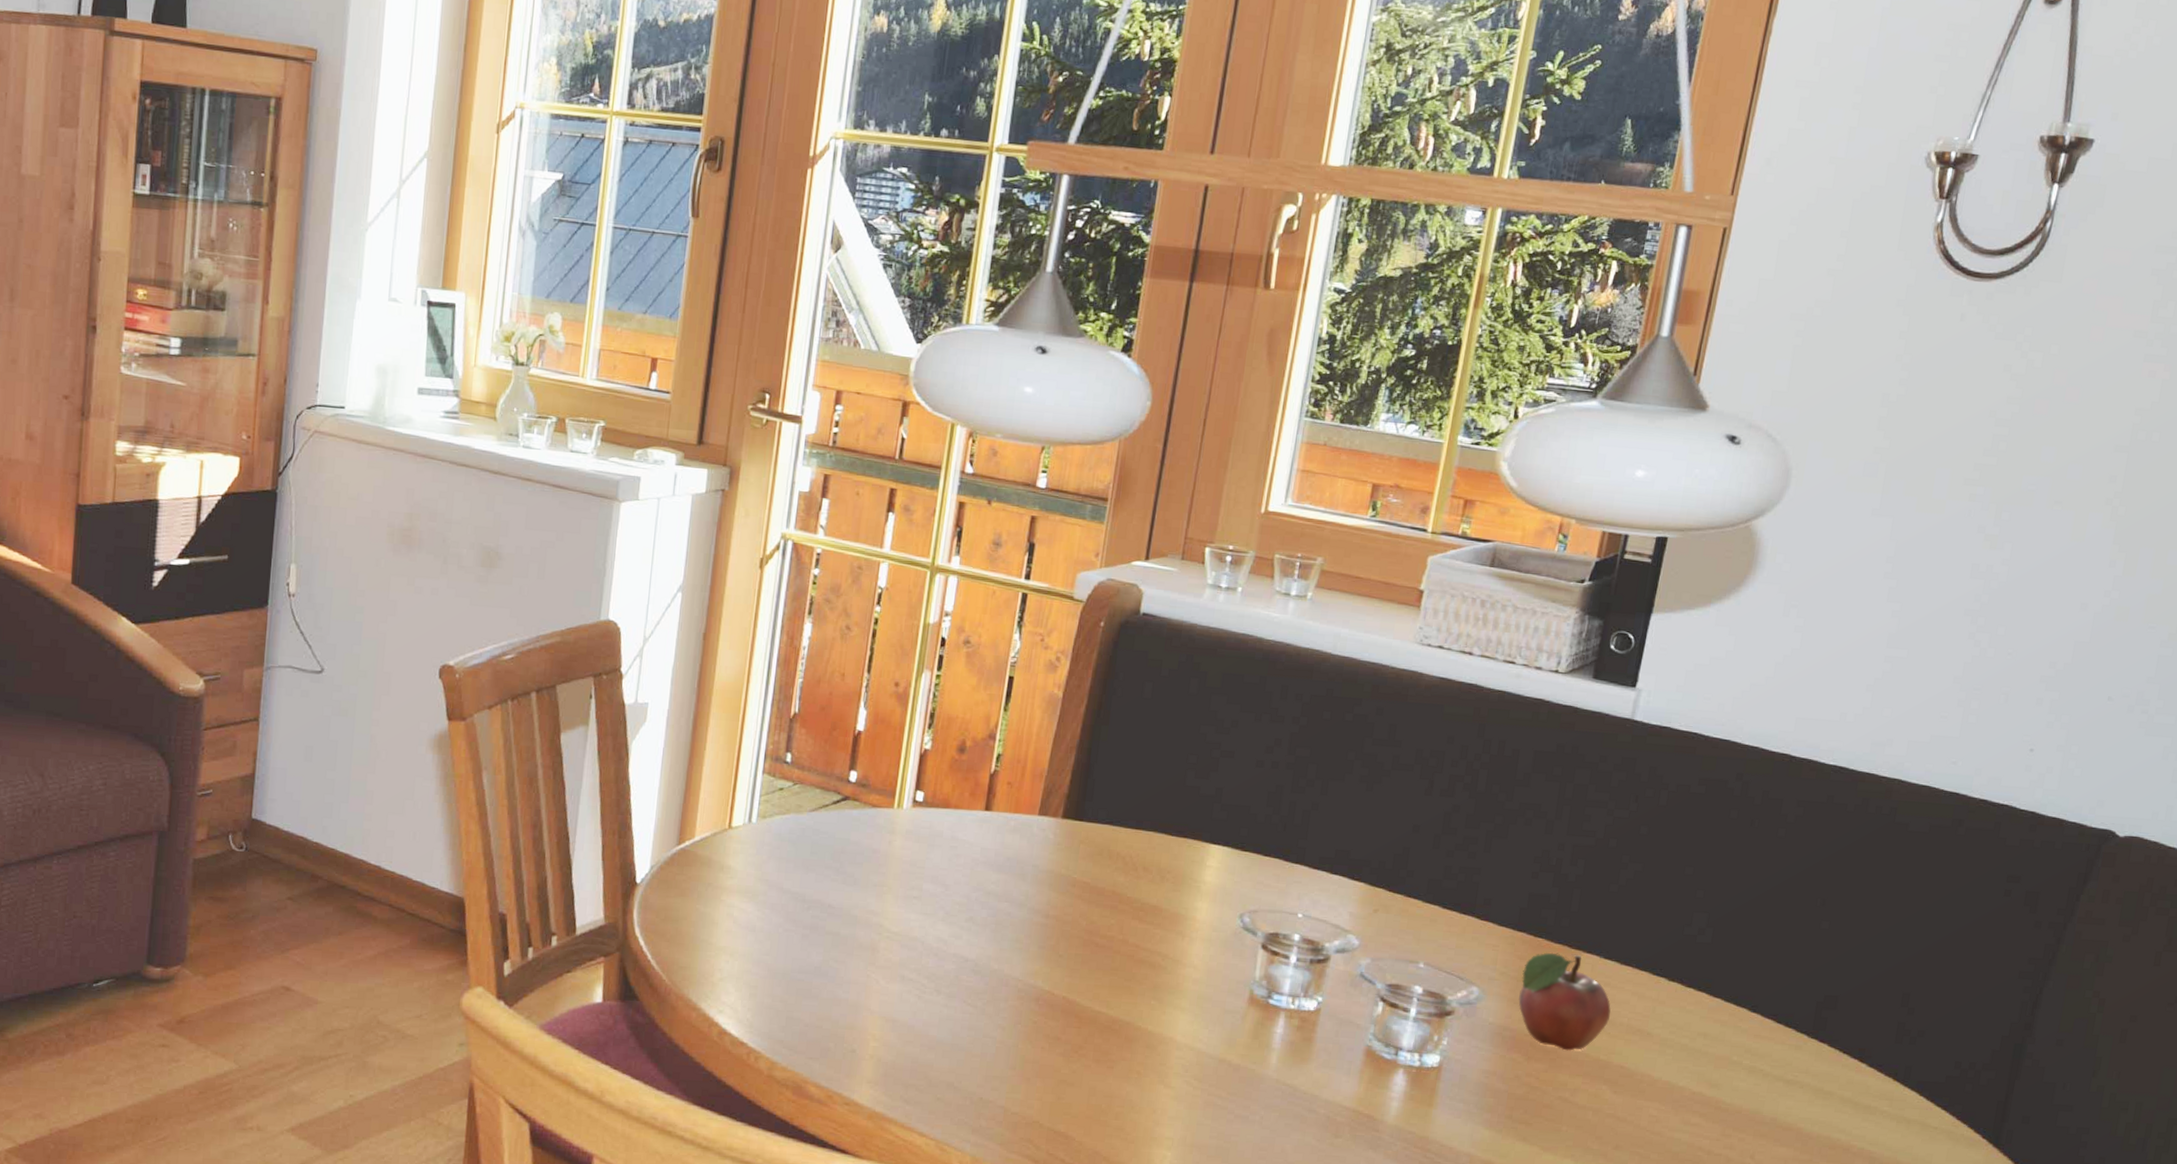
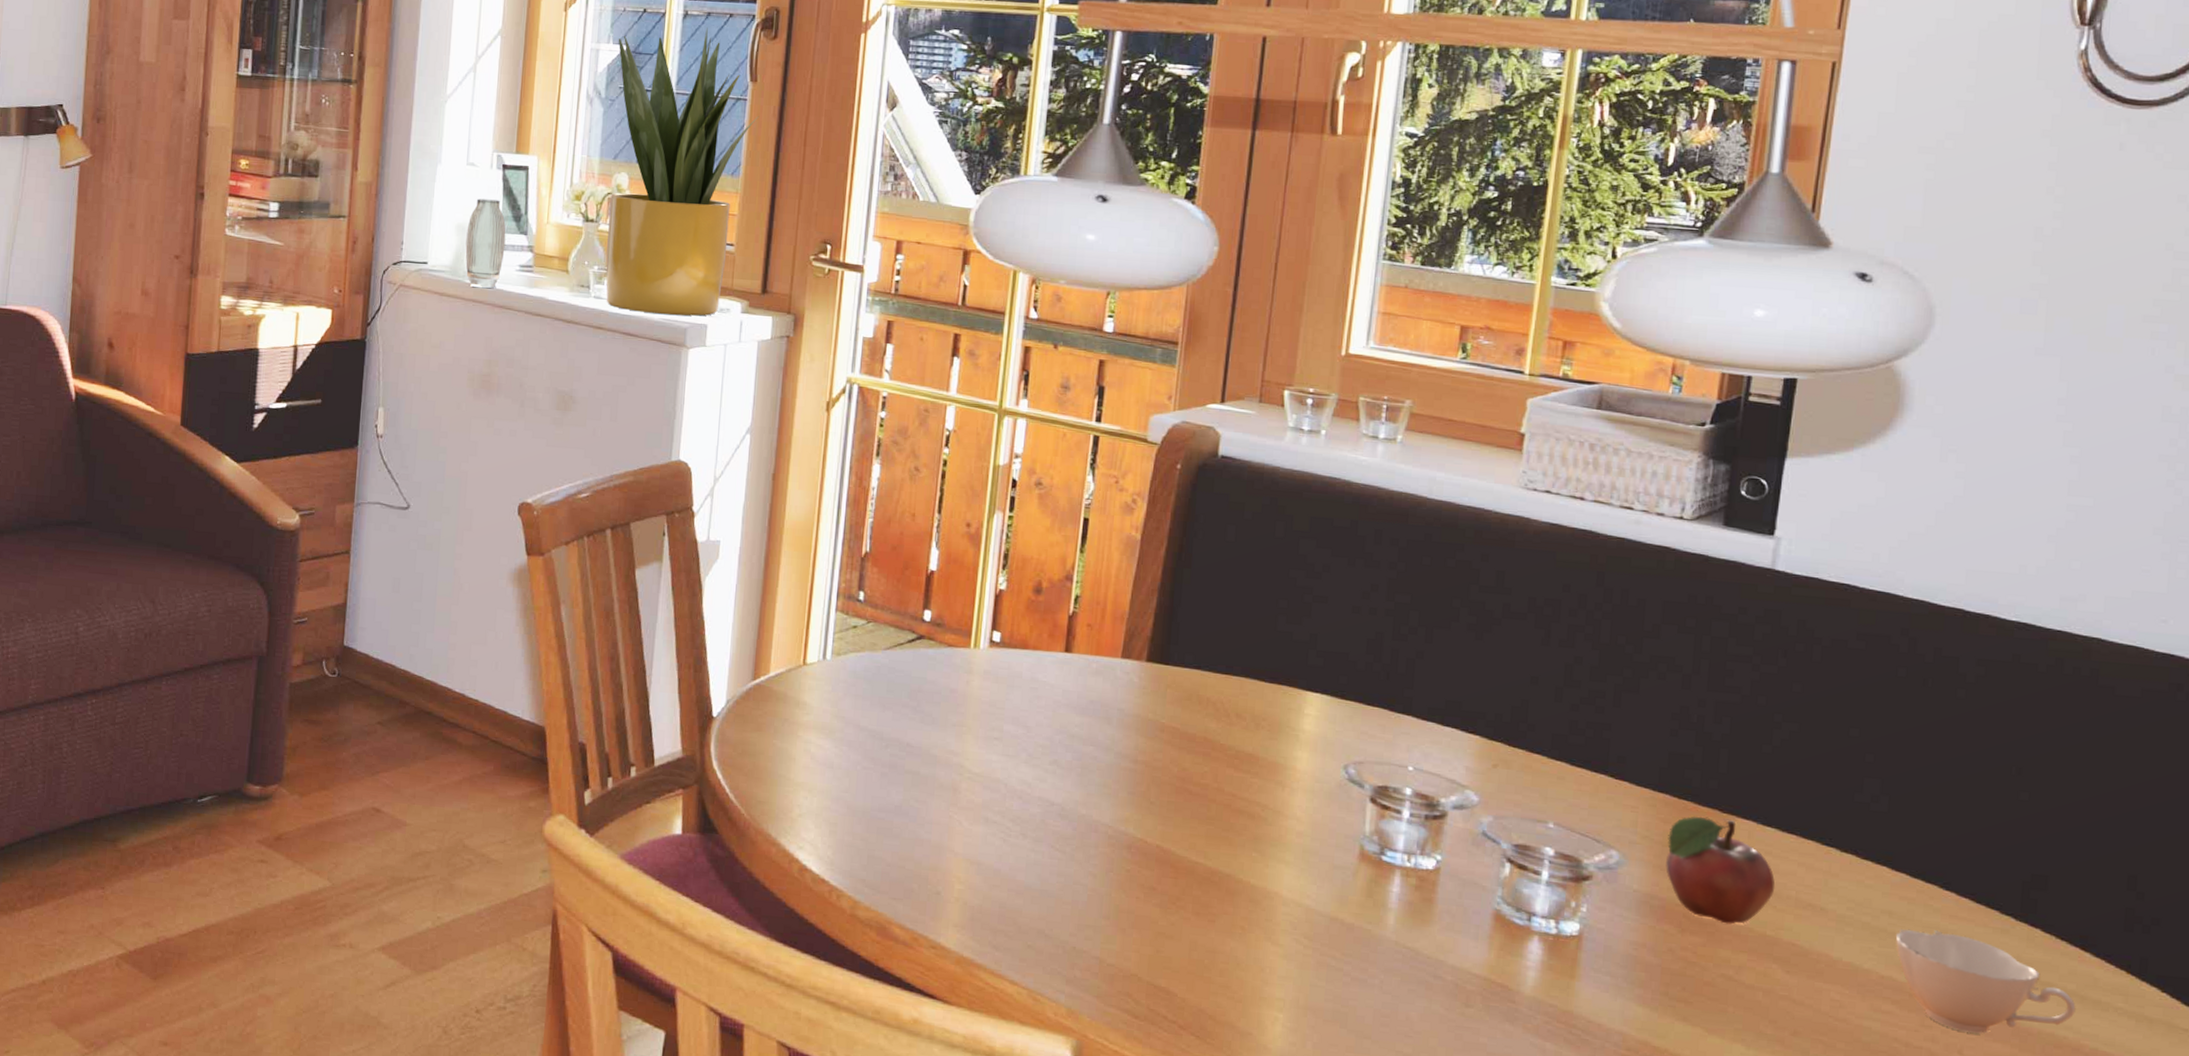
vase: none [386,338,430,436] -> present [465,198,506,289]
planter: none [535,156,701,468] -> present [606,27,760,316]
teacup: none [1707,1049,1850,1140] -> present [1895,929,2076,1034]

